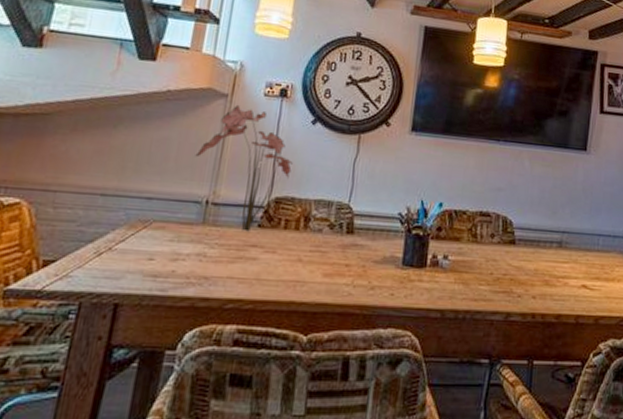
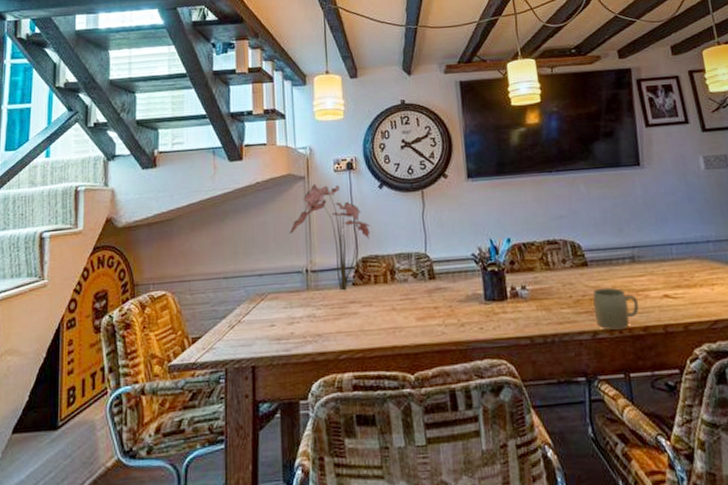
mug: none [511,269,557,316] -> present [592,287,639,331]

